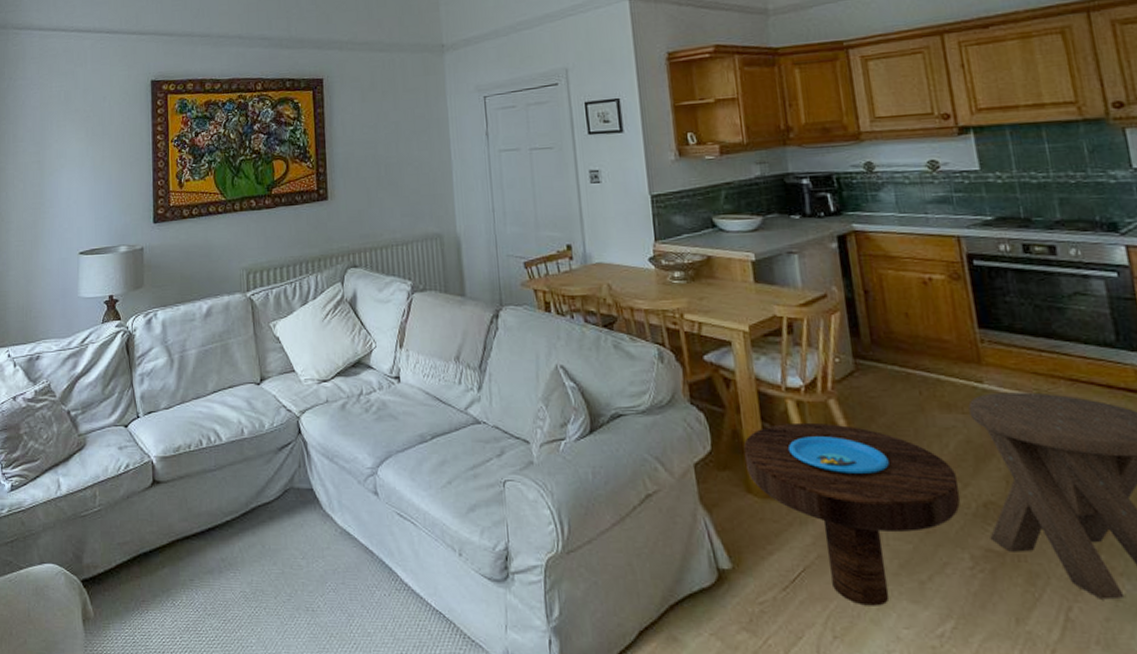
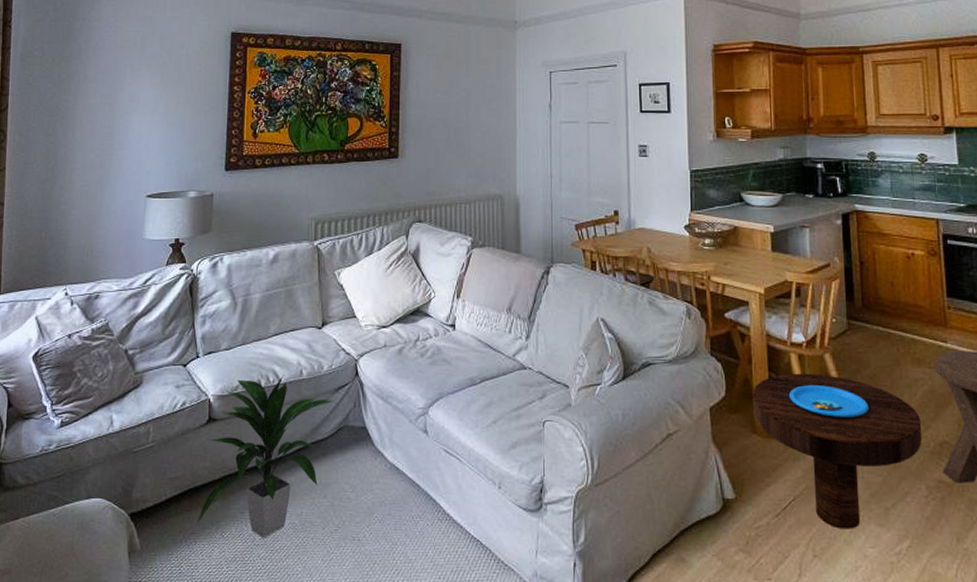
indoor plant: none [147,434,278,608] -> present [196,374,335,539]

